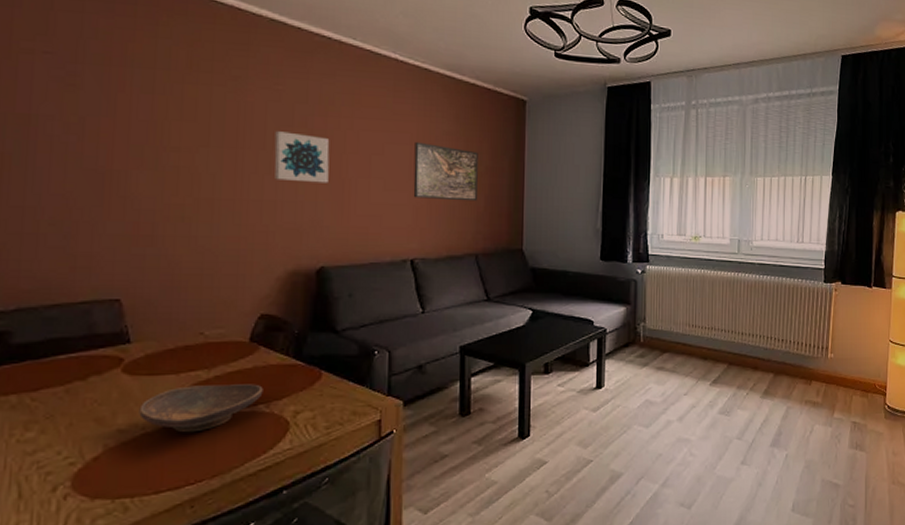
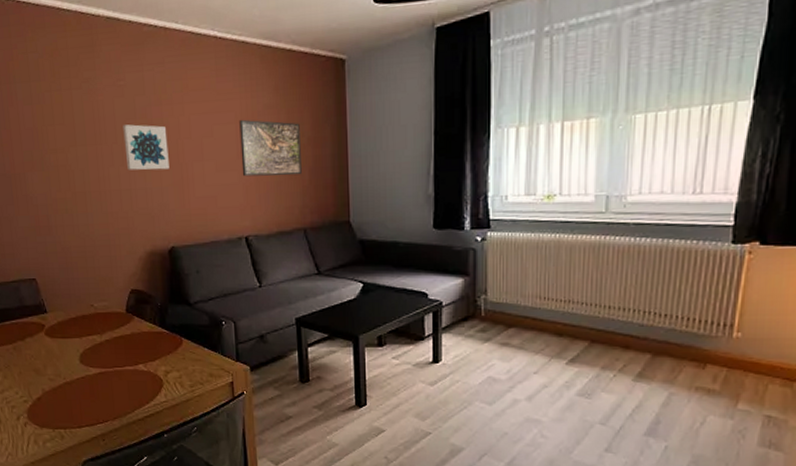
decorative bowl: present [139,384,263,433] -> none [60,347,141,384]

